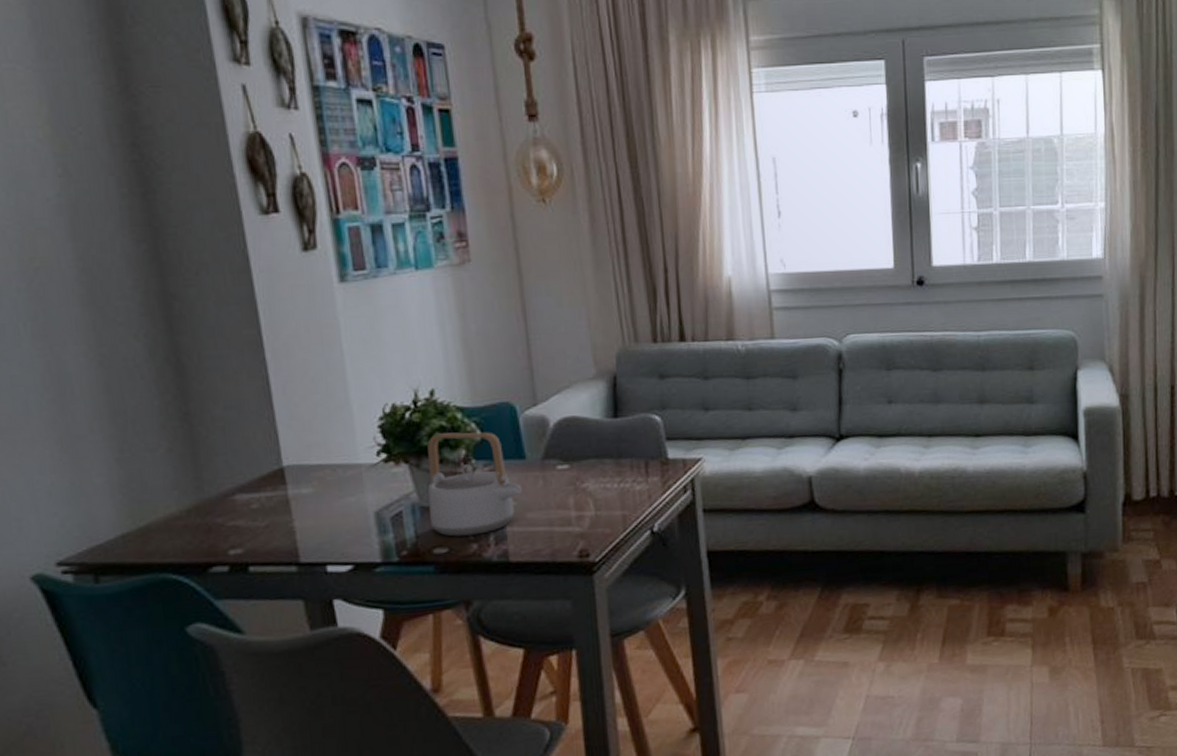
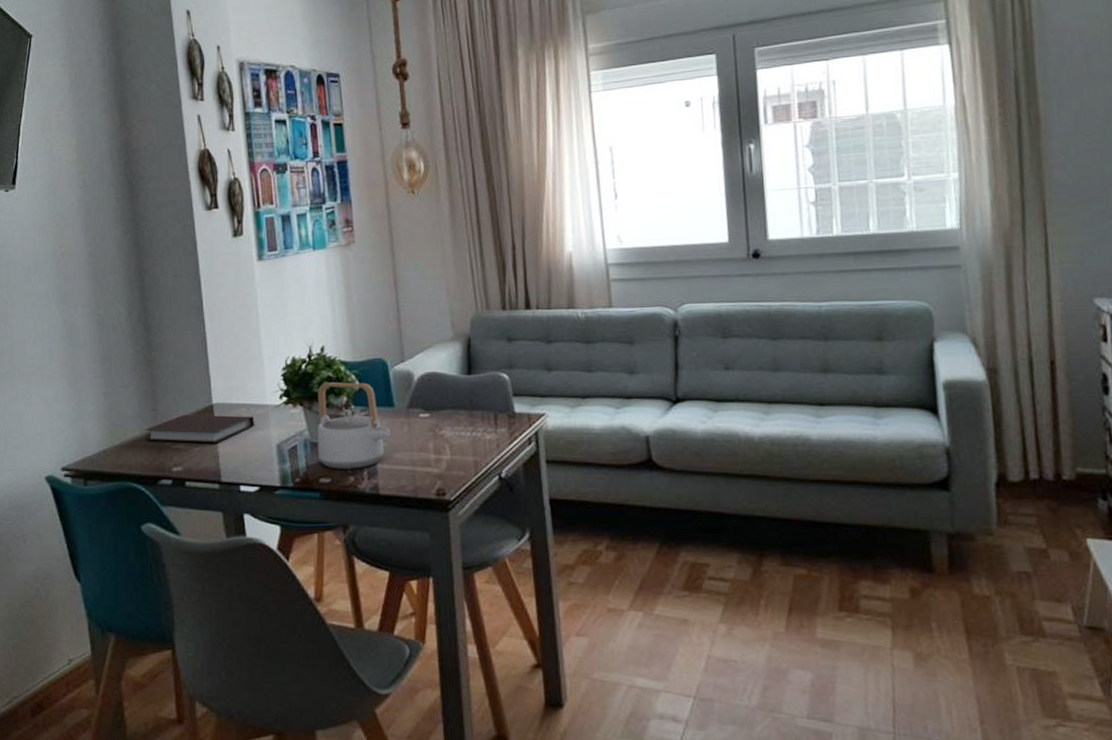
notebook: none [184,478,343,519] -> present [144,415,254,443]

